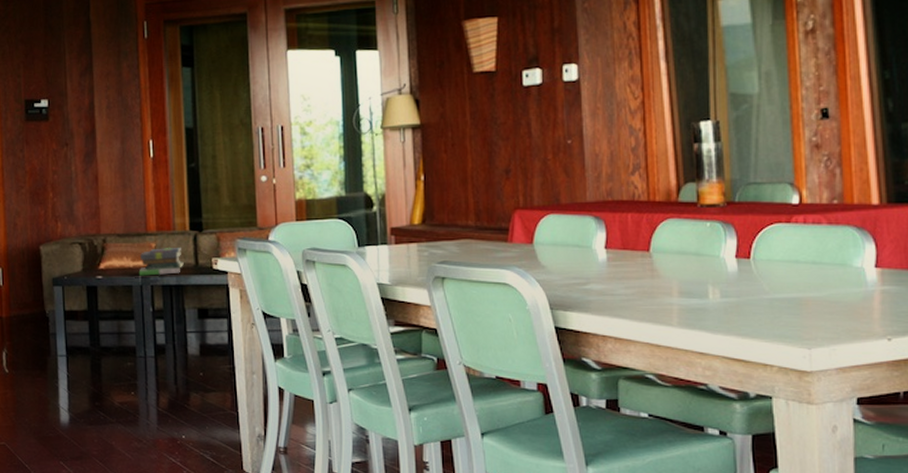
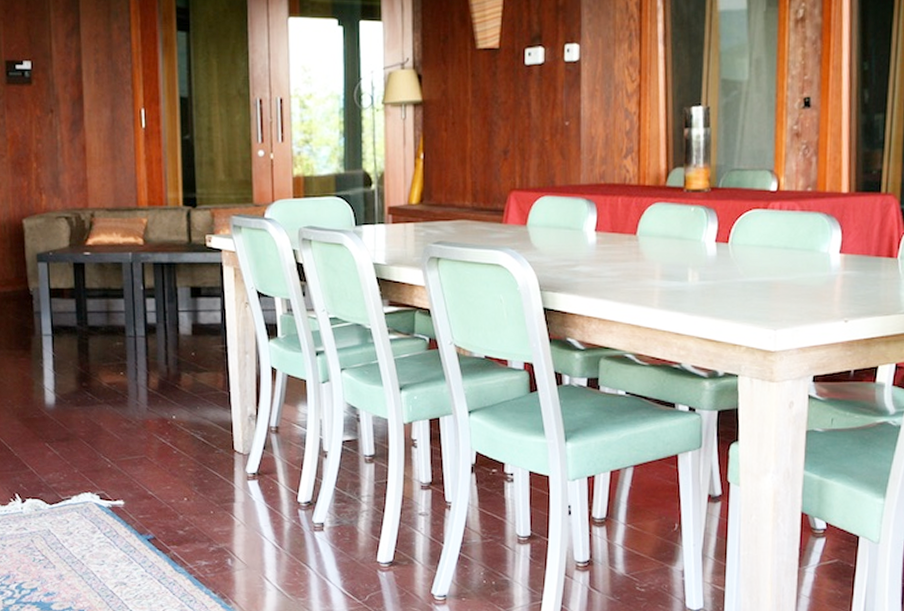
books: present [138,247,184,276] -> none [128,222,176,253]

